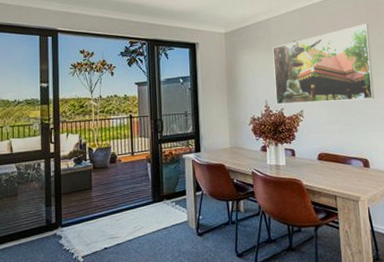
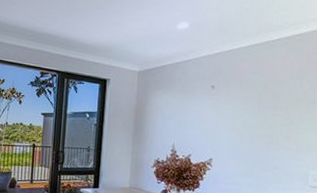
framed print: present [272,24,375,105] -> none [184,74,301,156]

